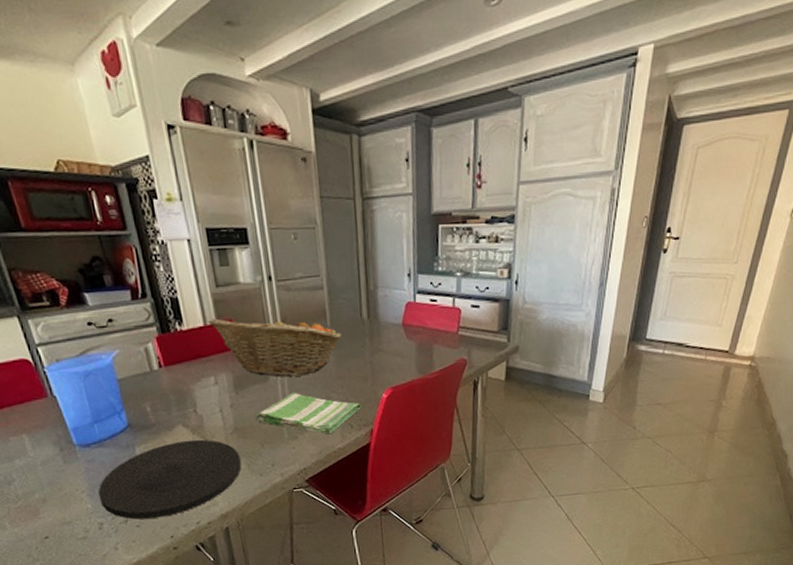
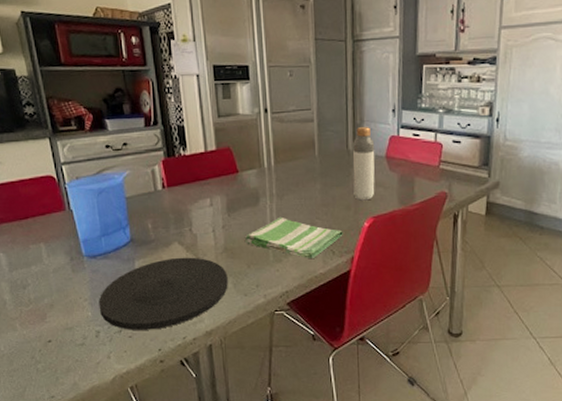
fruit basket: present [208,315,342,377] -> none [208,144,328,202]
bottle: none [367,293,393,372] -> present [352,127,375,201]

